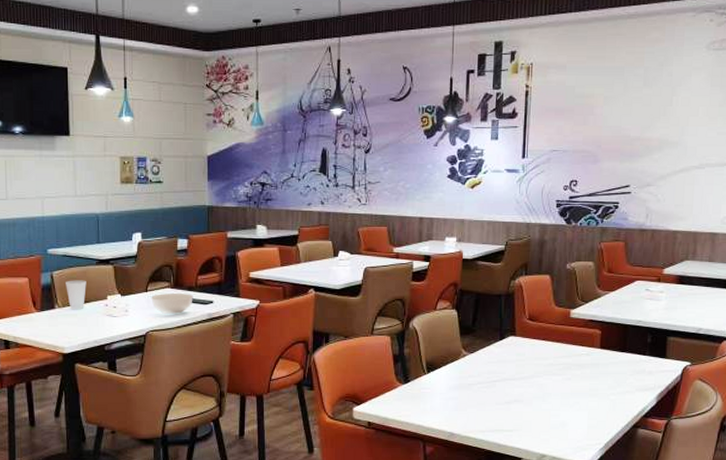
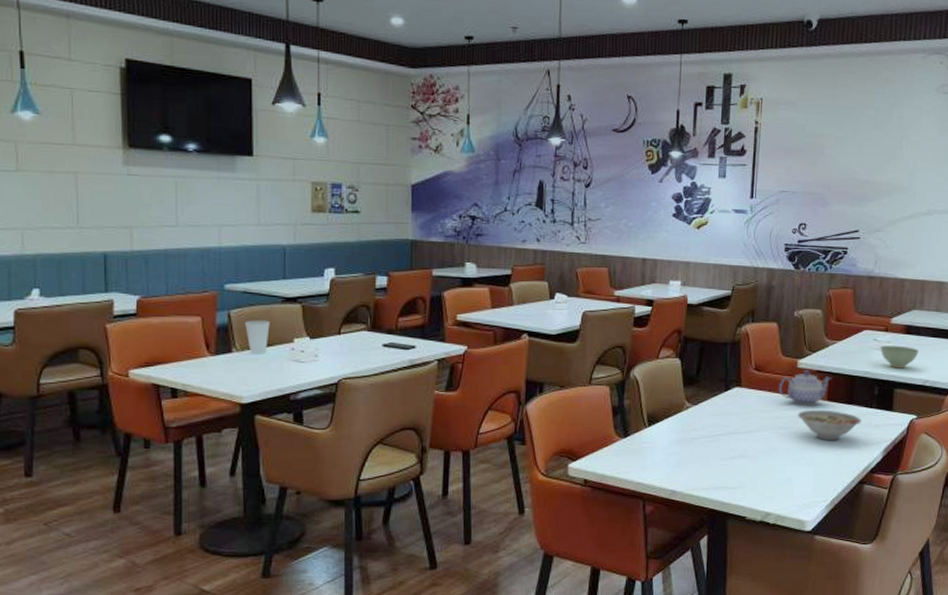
bowl: present [151,293,193,315] -> none [345,337,393,361]
teapot: none [552,319,605,355] -> present [778,370,832,407]
soup bowl: none [571,357,636,387] -> present [797,409,862,441]
bowl: none [652,295,692,317] -> present [880,345,919,369]

